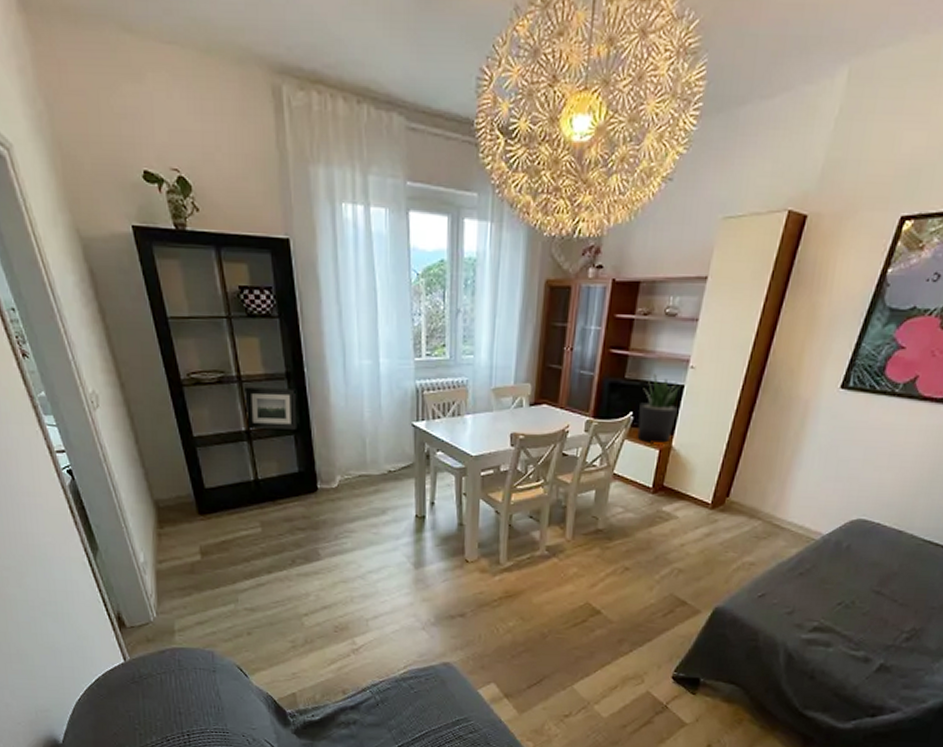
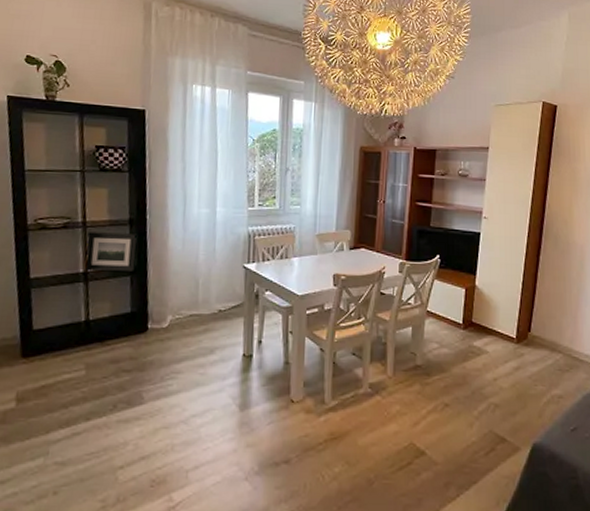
planter: present [637,374,681,444] -> none [445,223,478,284]

